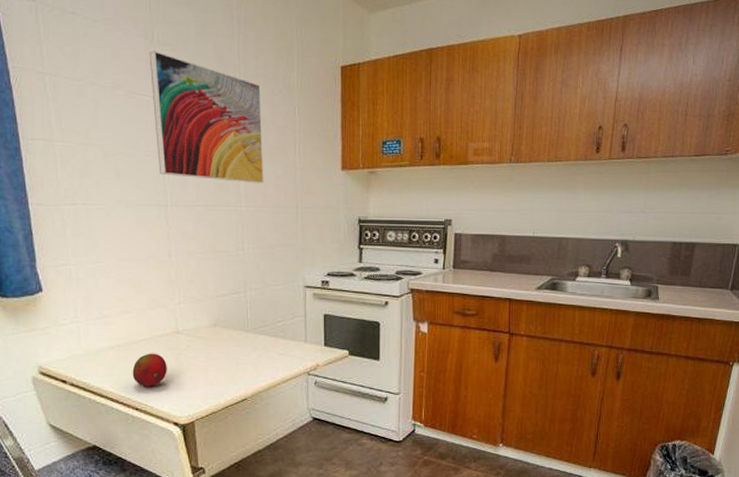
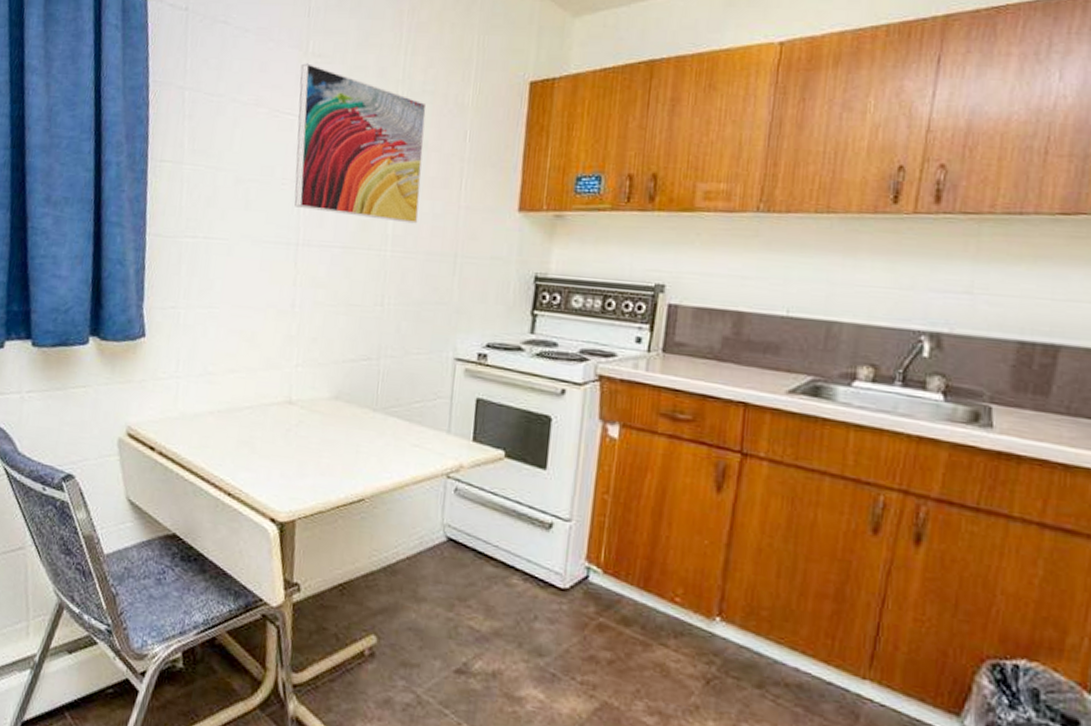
fruit: present [132,353,167,387] -> none [230,424,273,468]

